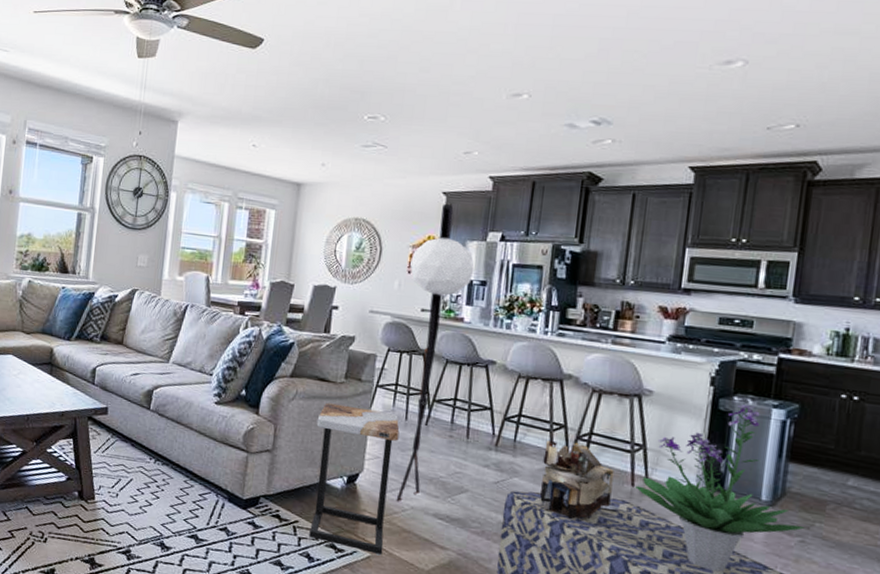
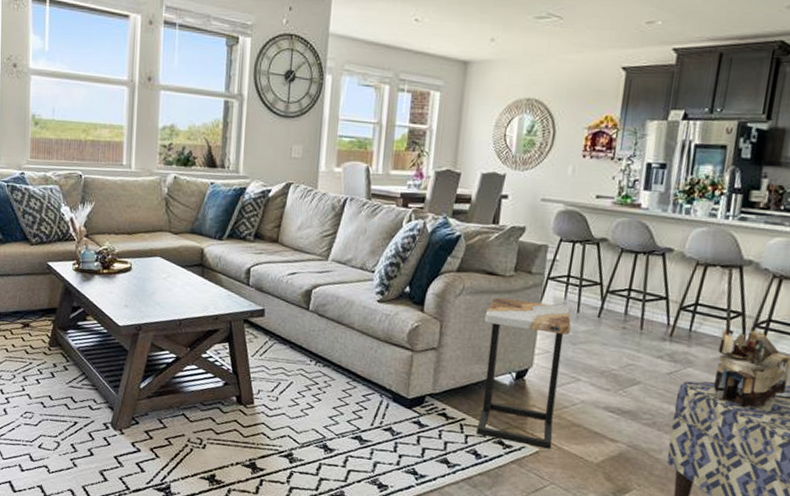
floor lamp: present [396,203,475,502] -> none [566,79,654,397]

